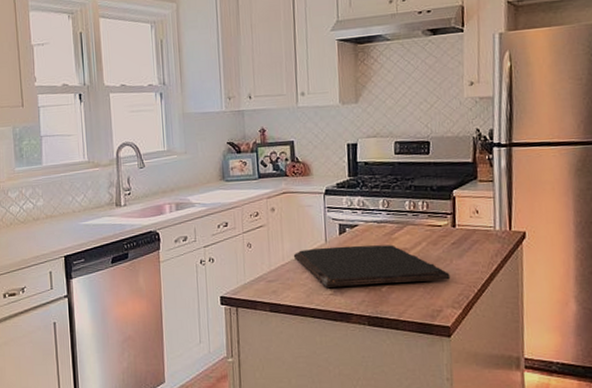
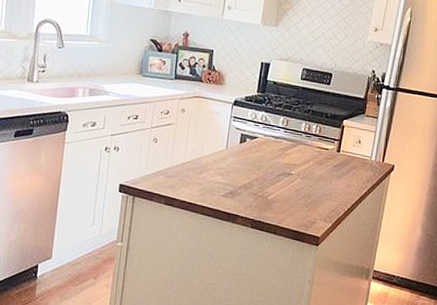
cutting board: present [293,244,451,287] -> none [194,152,328,197]

